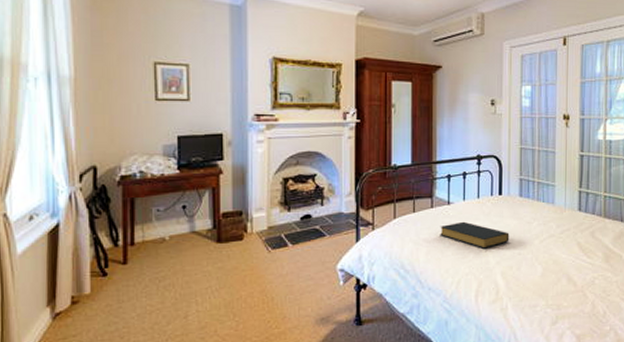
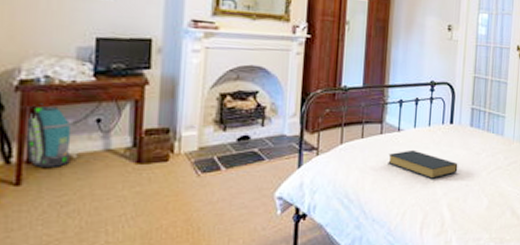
backpack: none [126,195,164,248] -> present [24,103,72,167]

